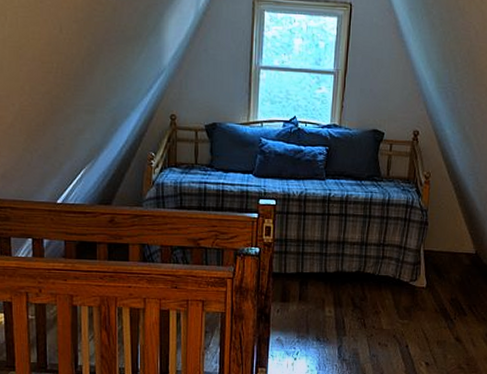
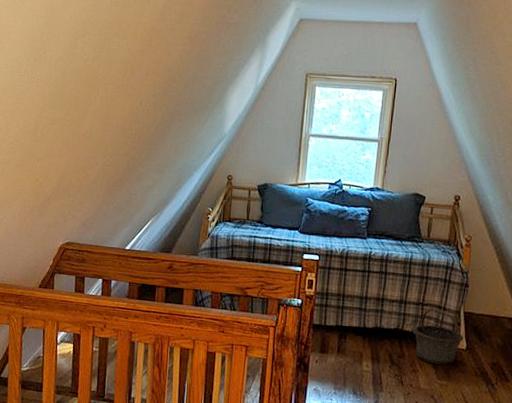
basket: none [375,248,424,304] -> present [414,308,464,365]

